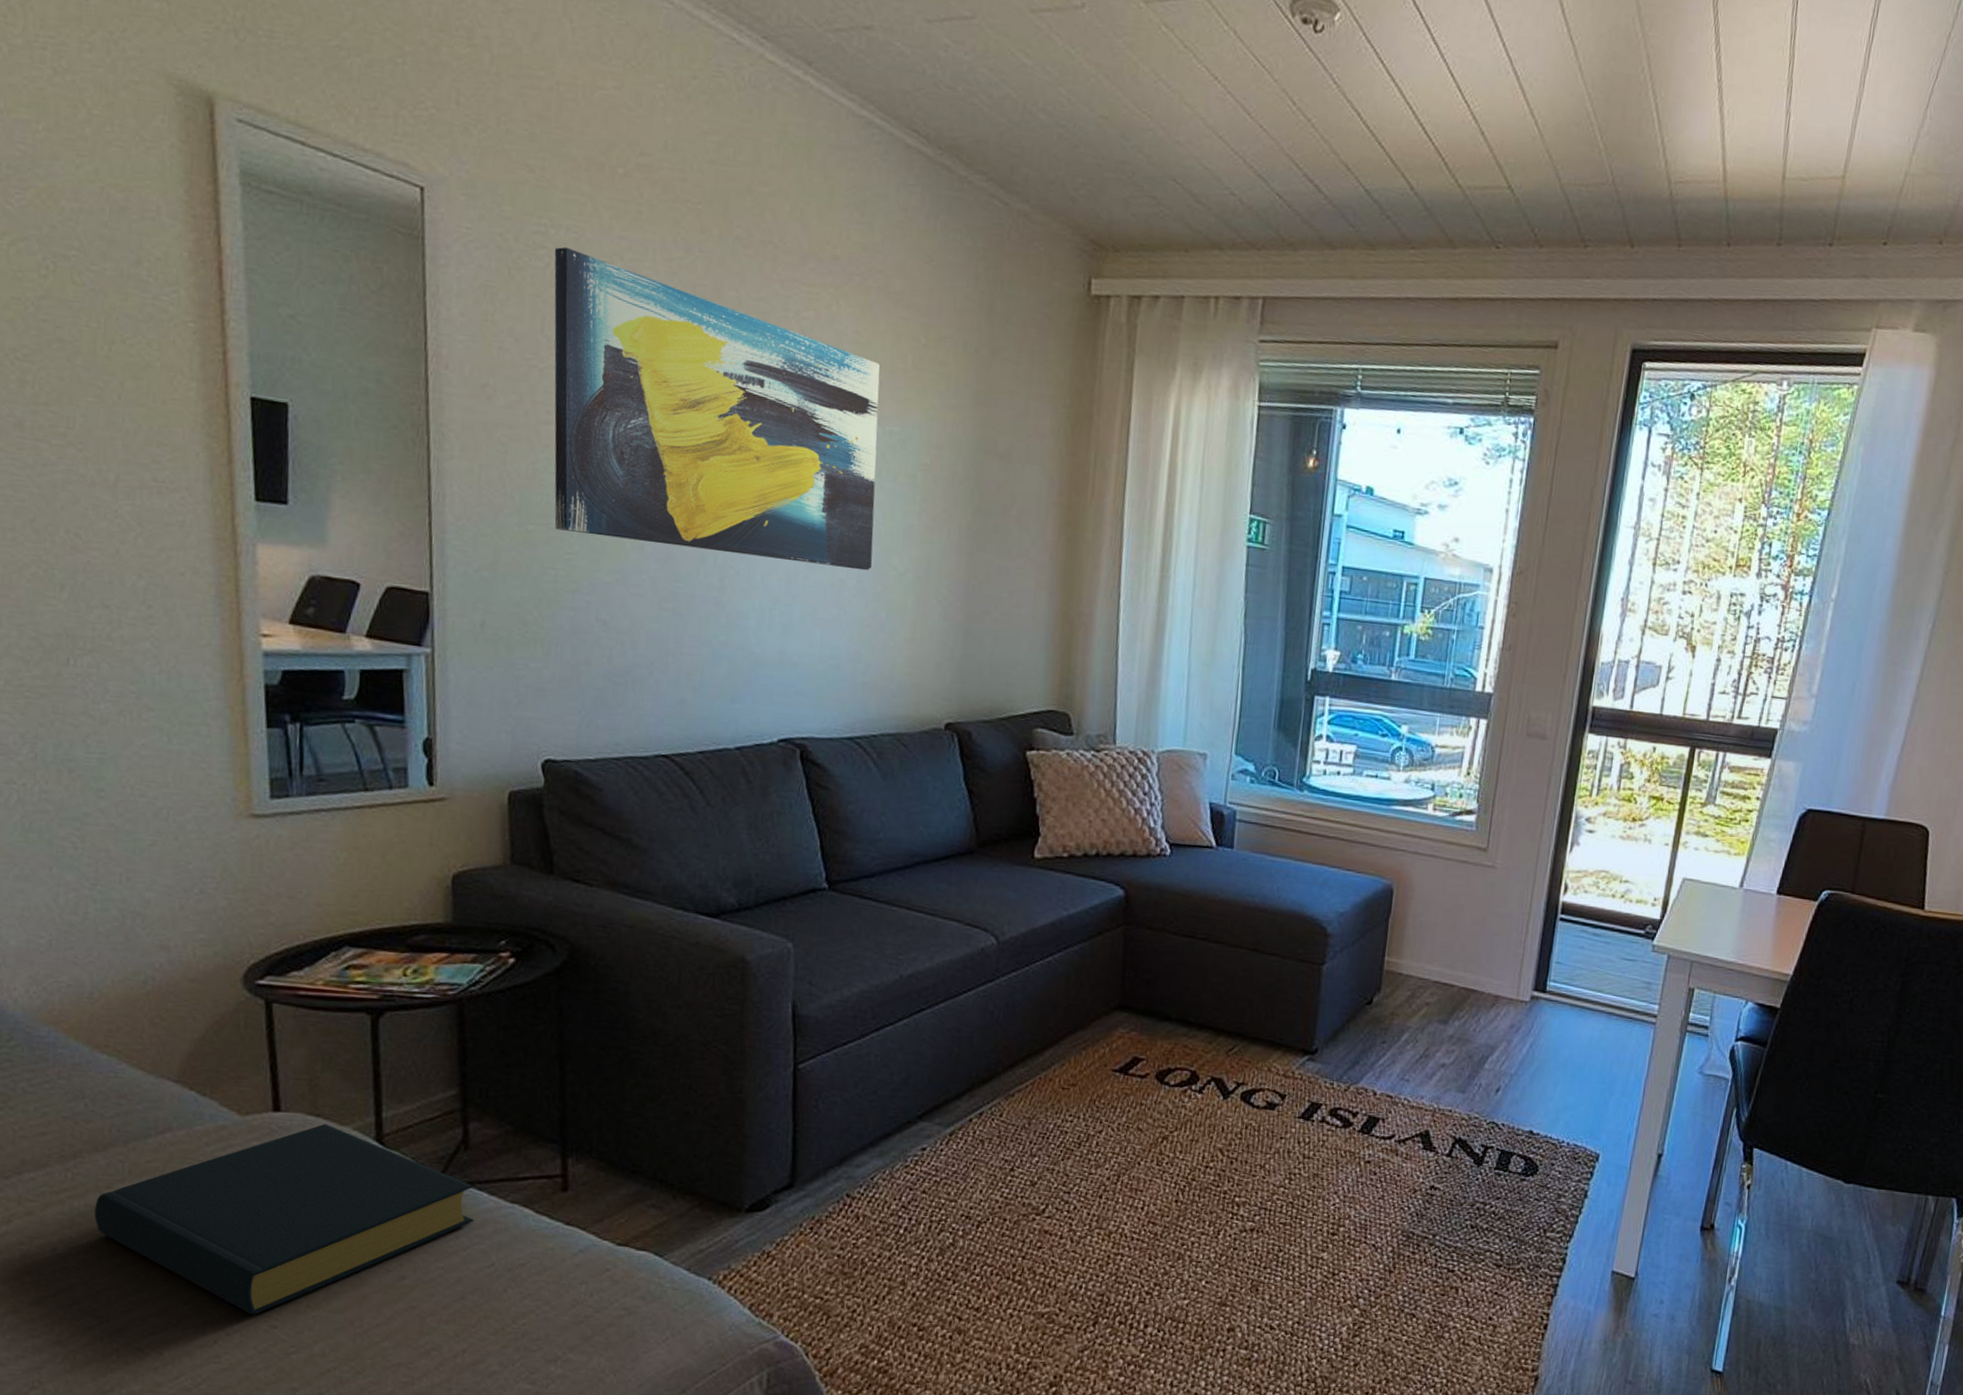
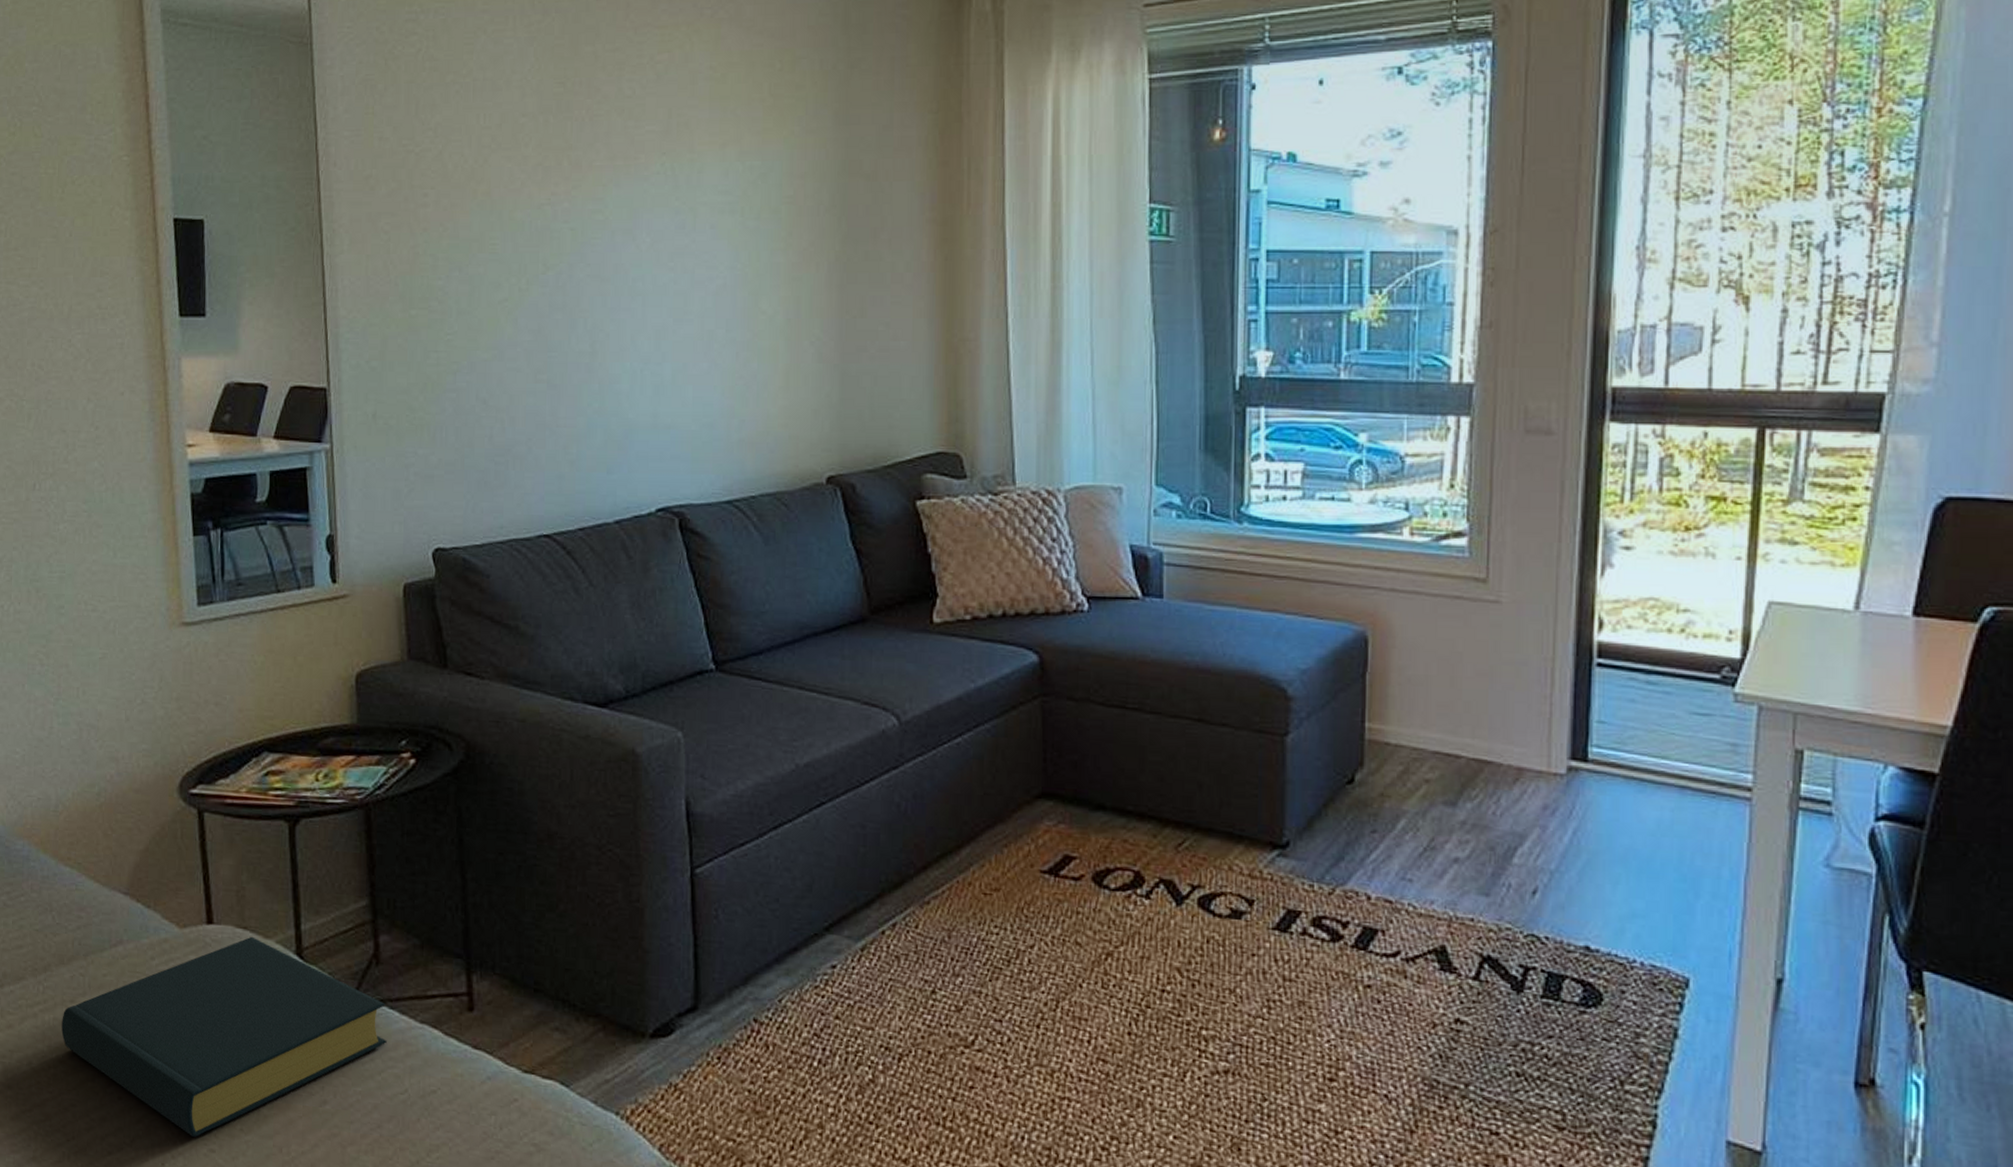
wall art: present [554,246,880,571] -> none [424,29,741,318]

